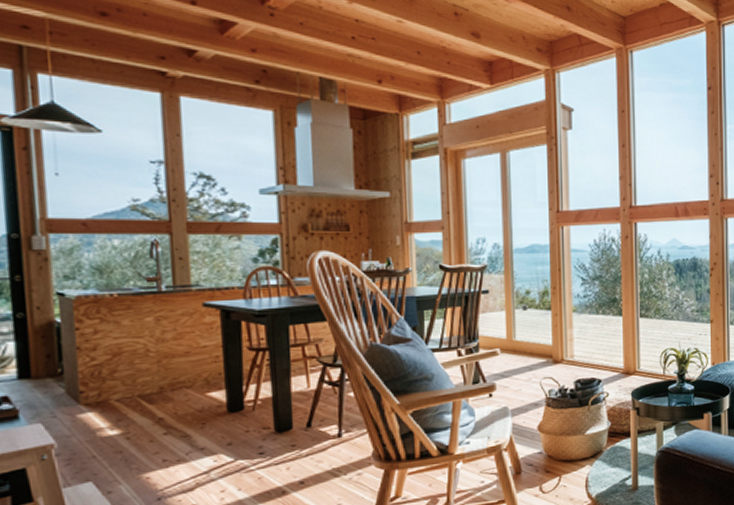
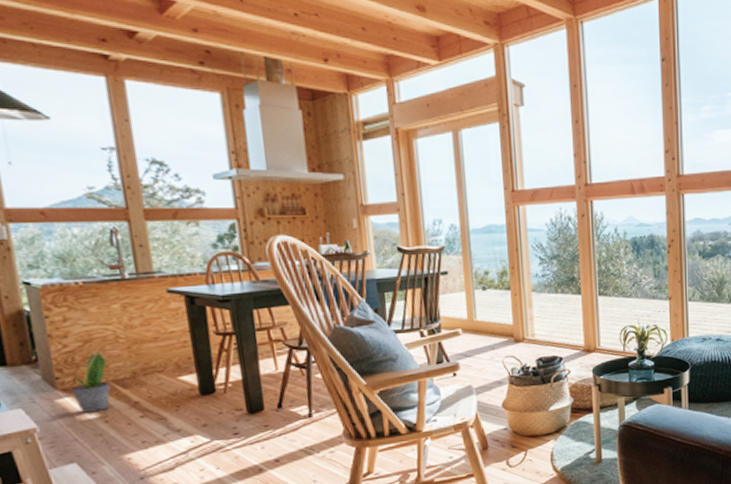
potted plant: none [93,365,136,429] -> present [70,351,111,413]

